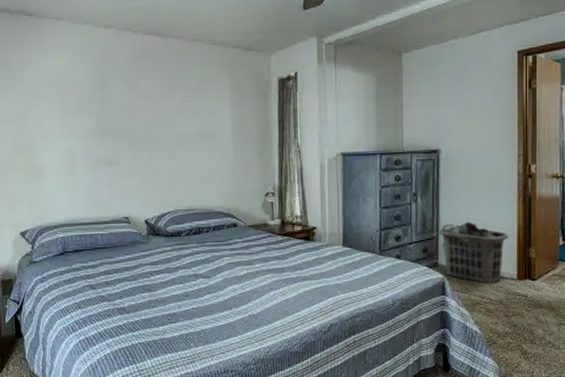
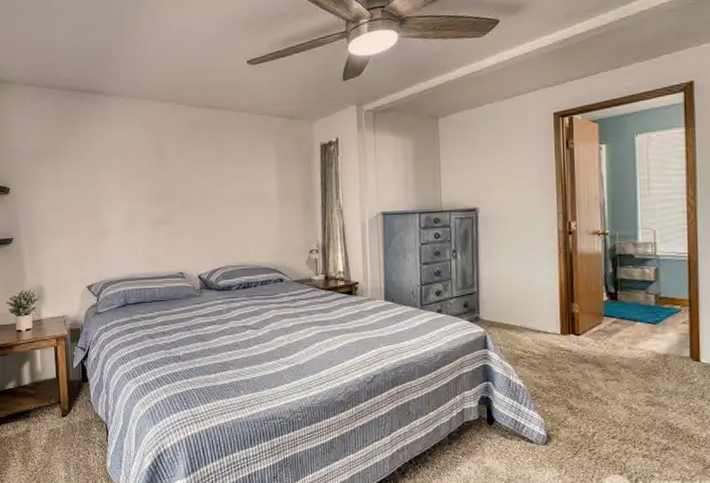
clothes hamper: present [438,221,509,284] -> none [479,277,551,338]

